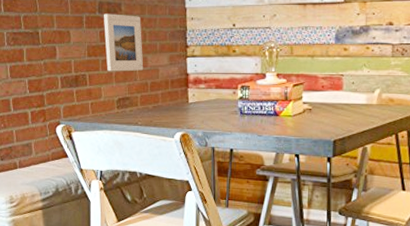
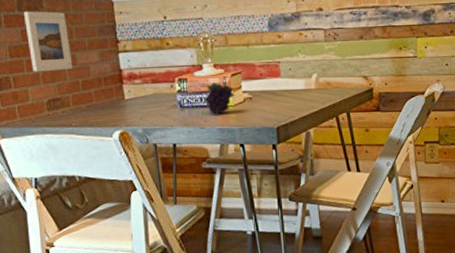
fruit: none [264,91,295,123] -> present [204,82,235,114]

